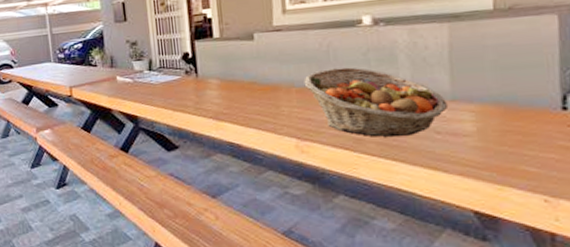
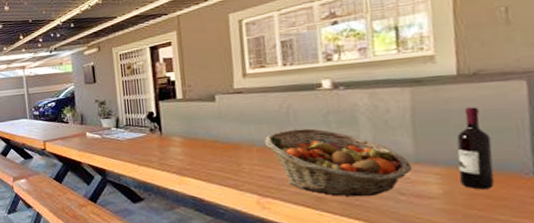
wine bottle: none [491,42,525,126] -> present [456,107,495,190]

